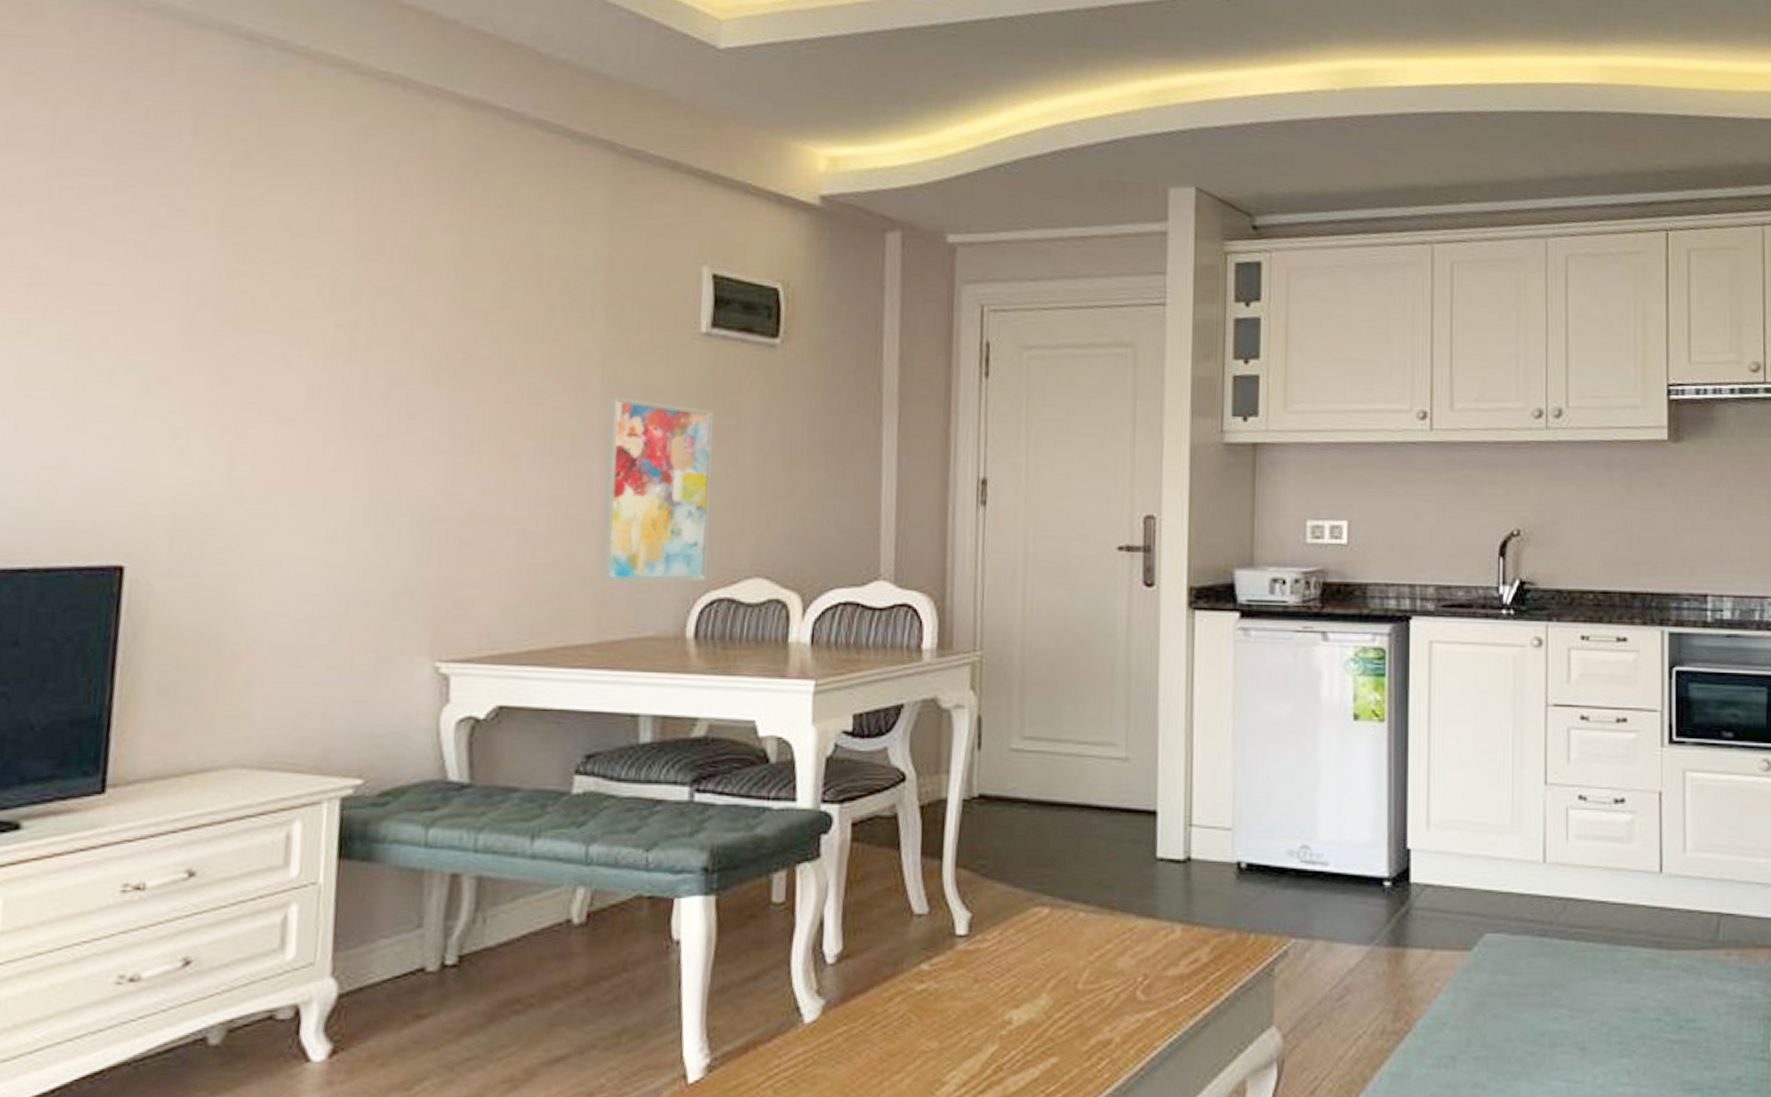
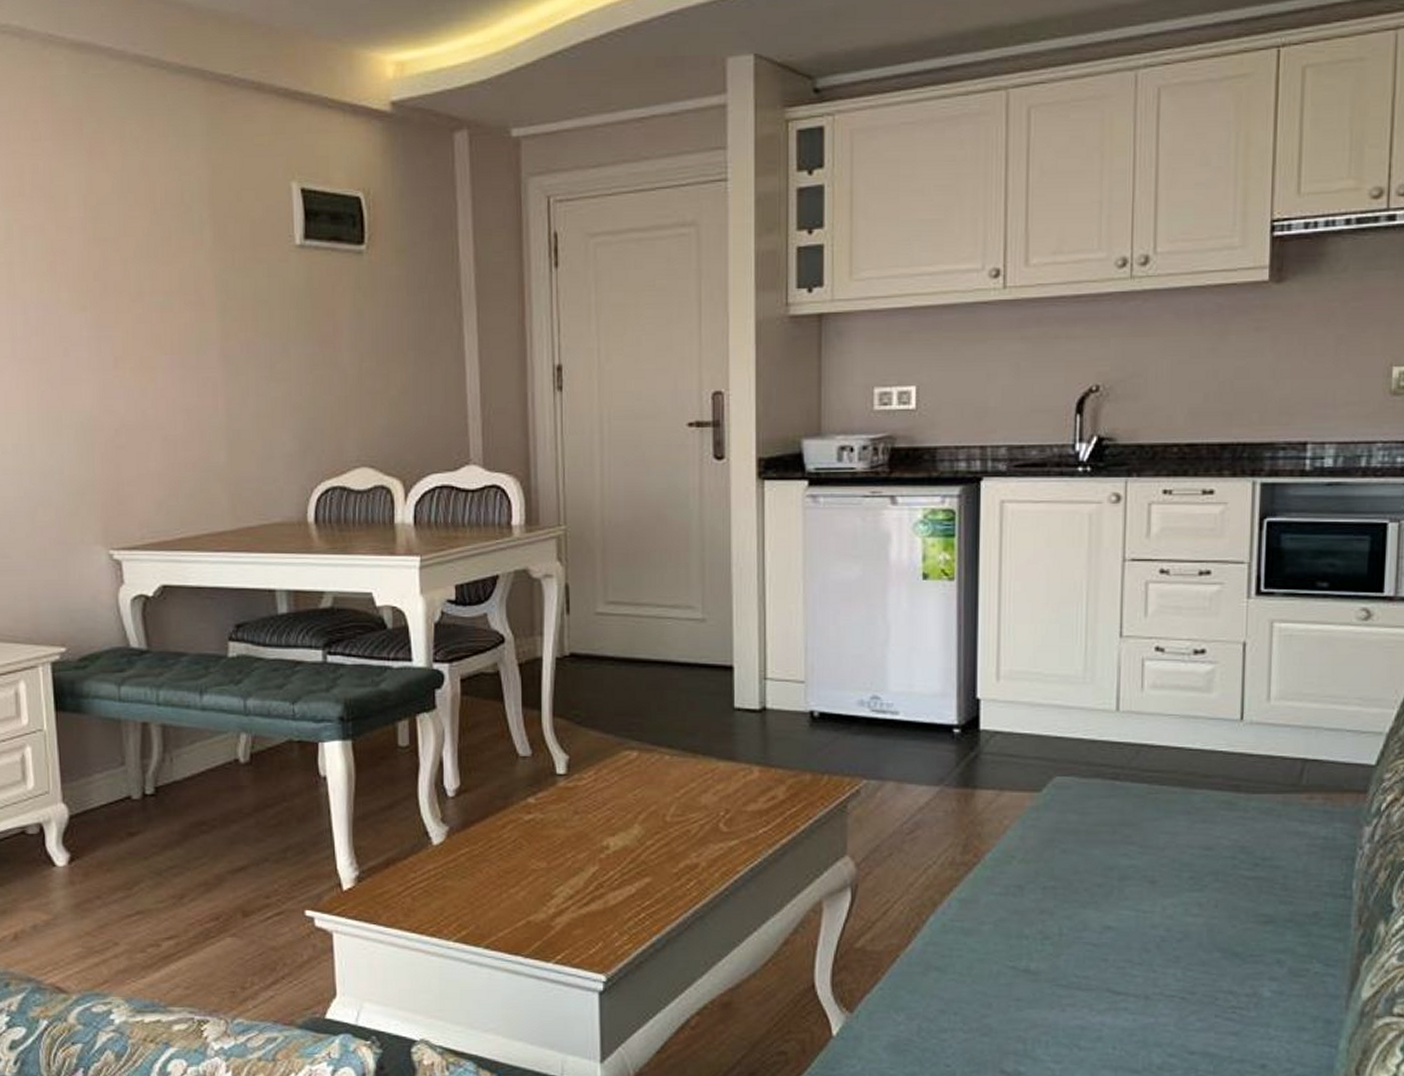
wall art: present [600,396,715,583] -> none [224,310,320,477]

